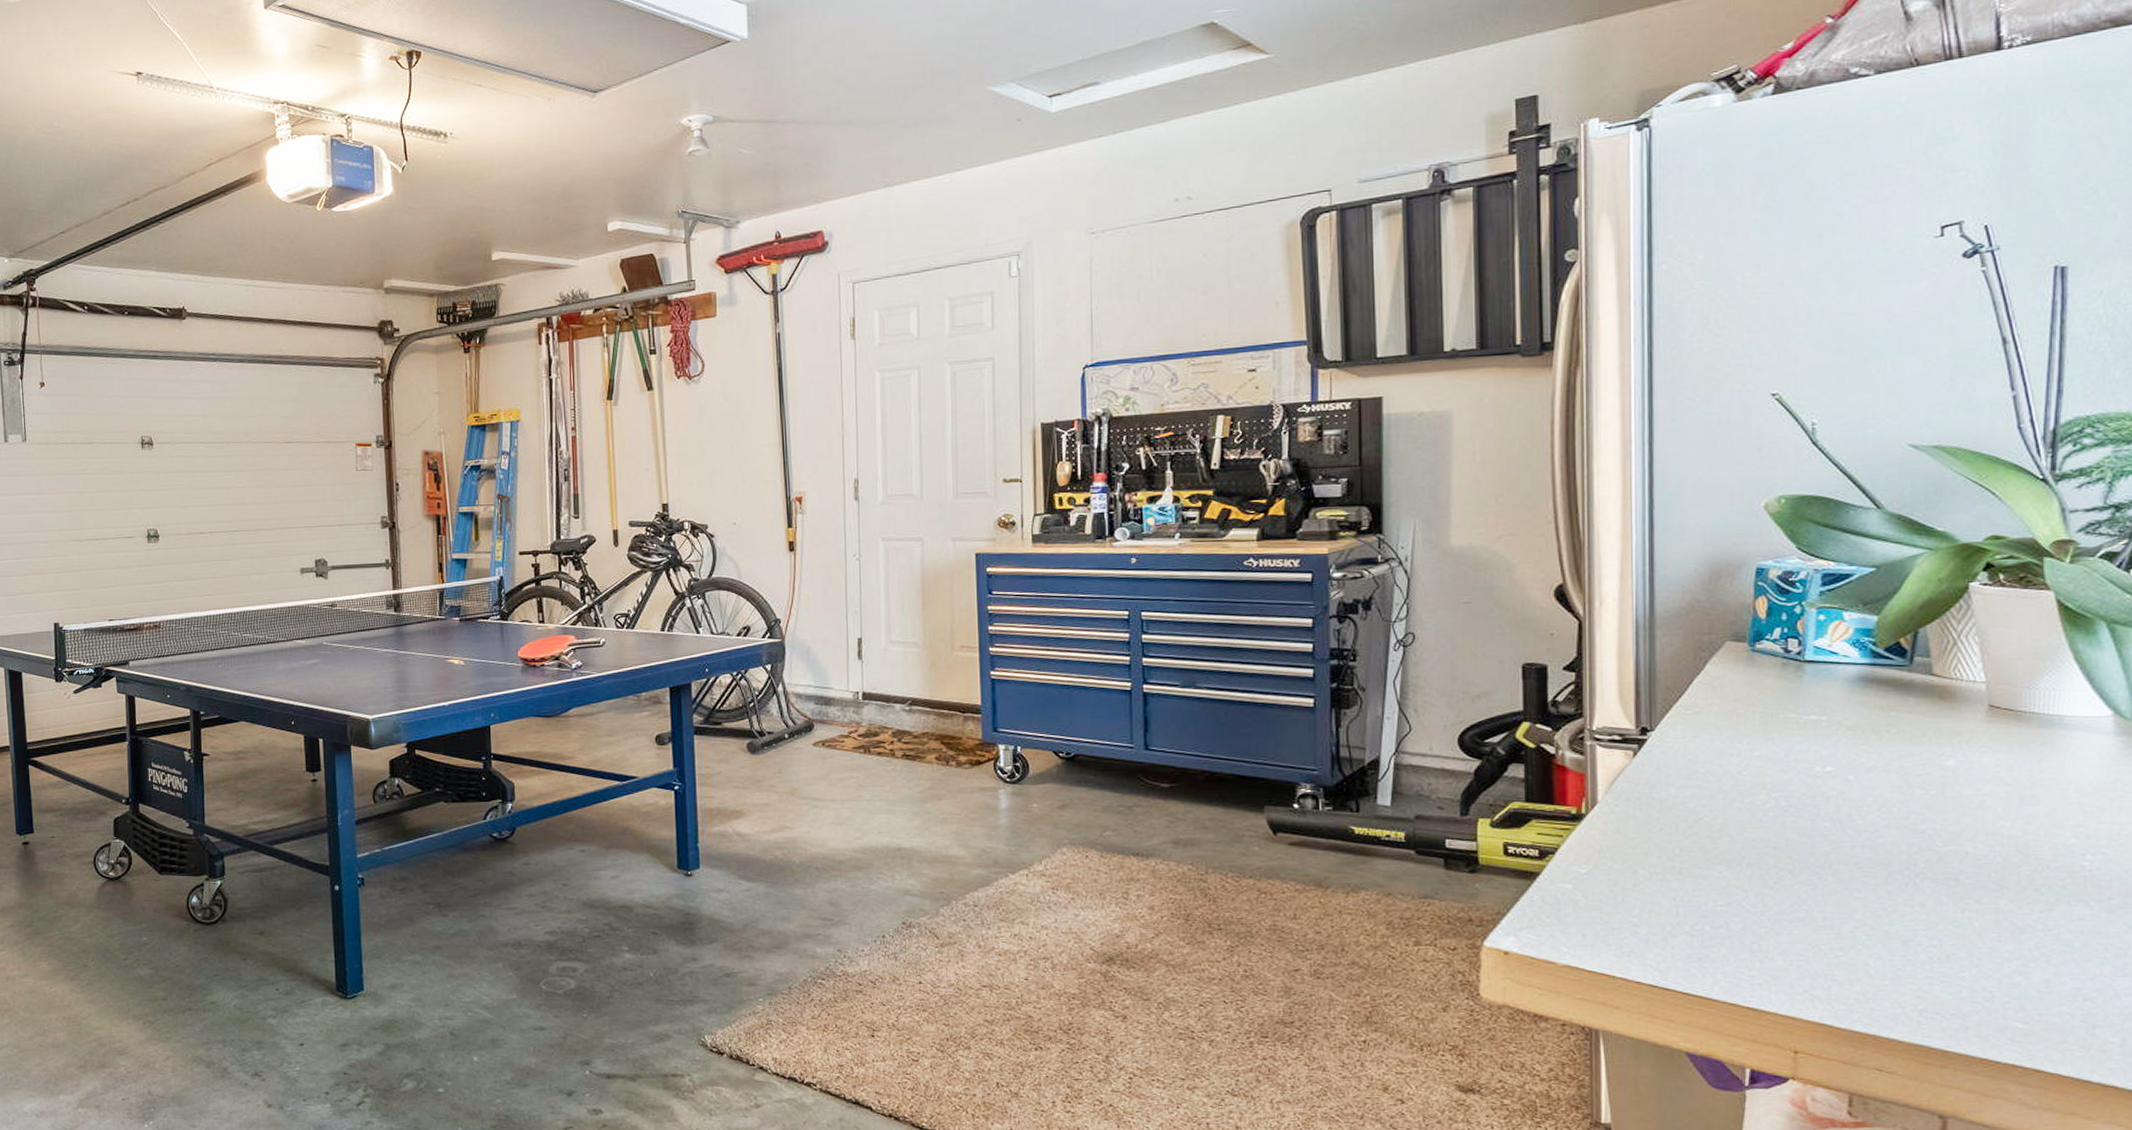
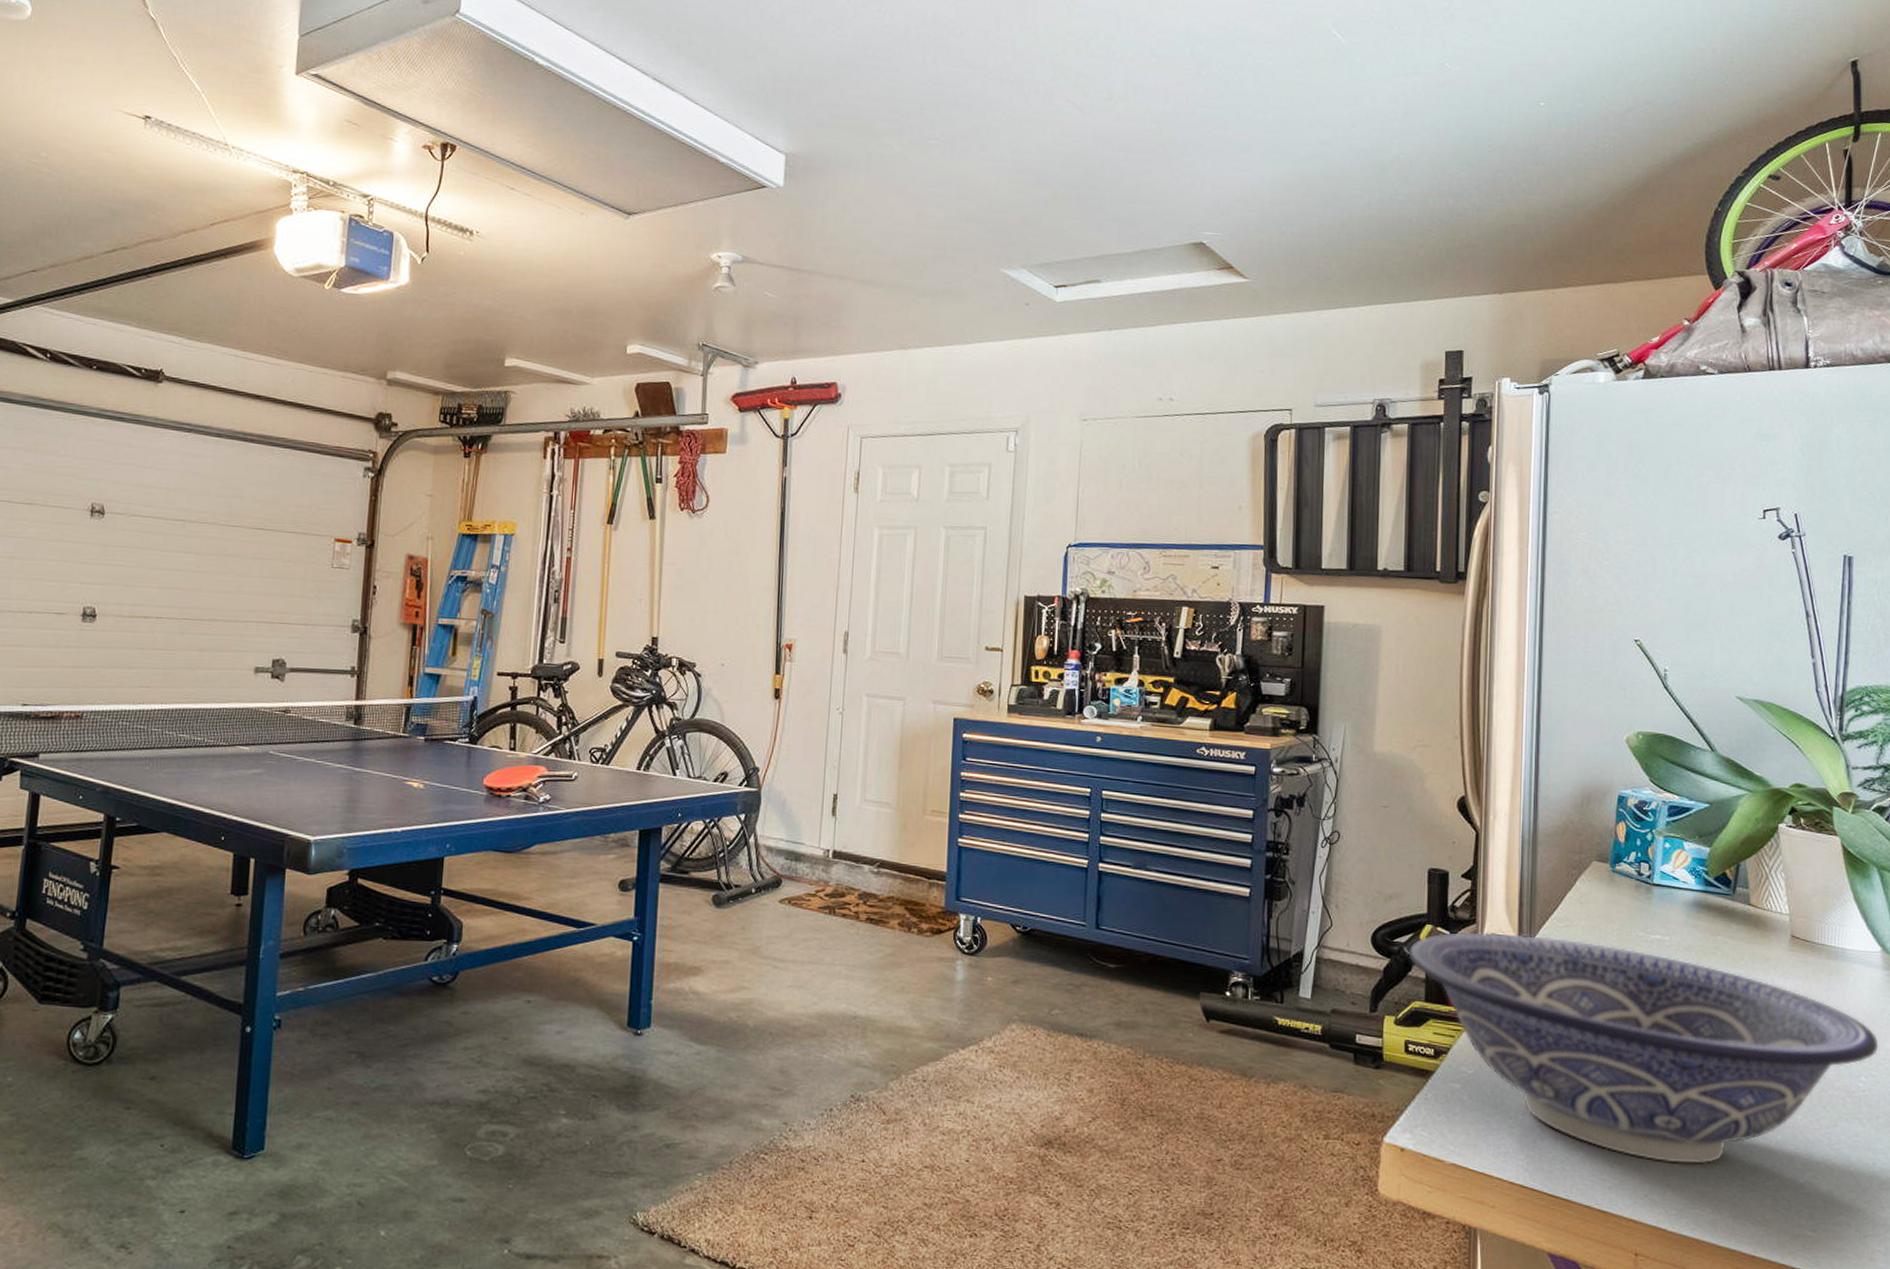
decorative bowl: none [1503,725,2110,957] -> present [1408,931,1879,1164]

